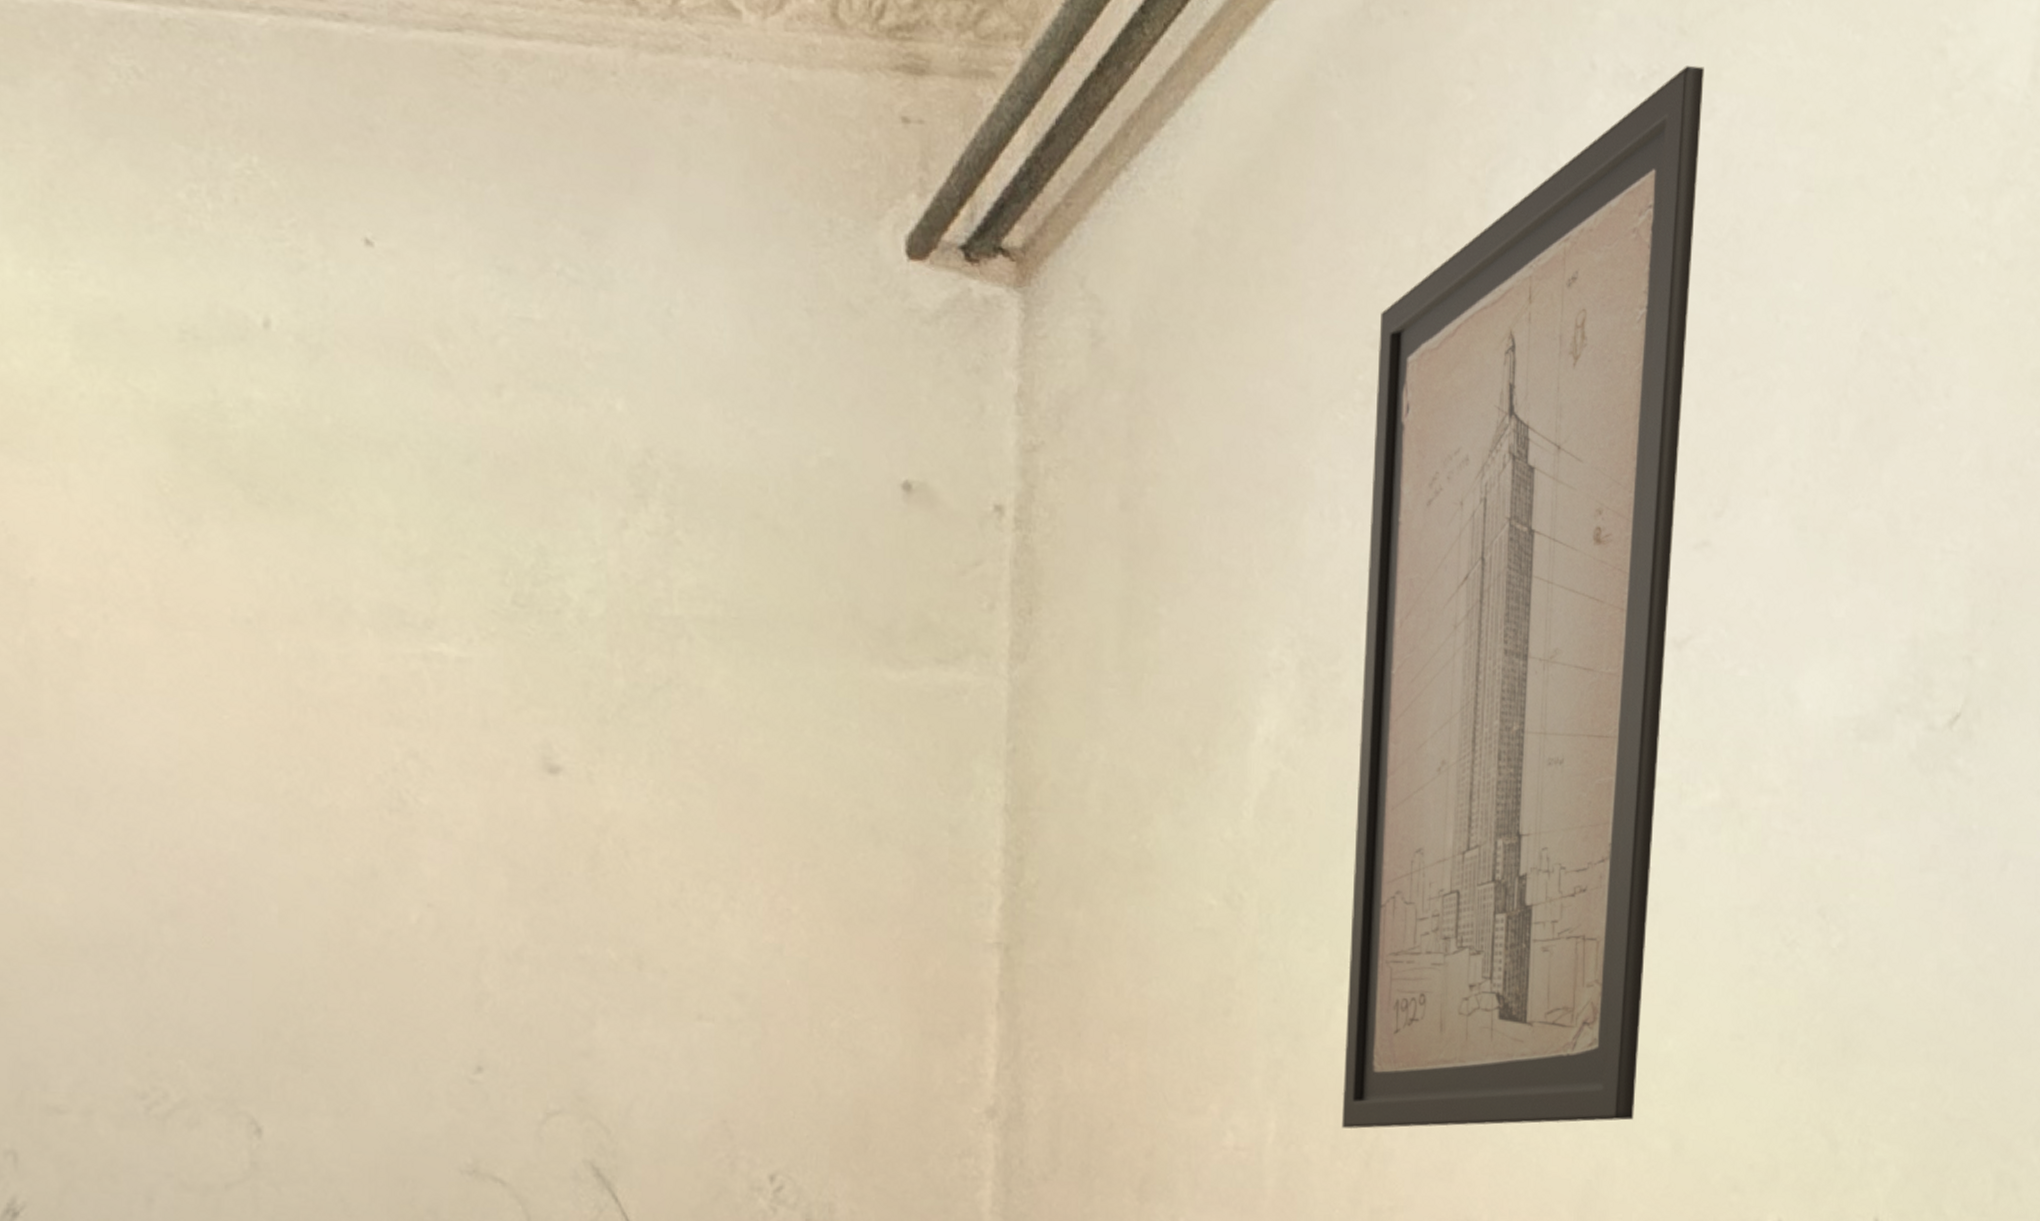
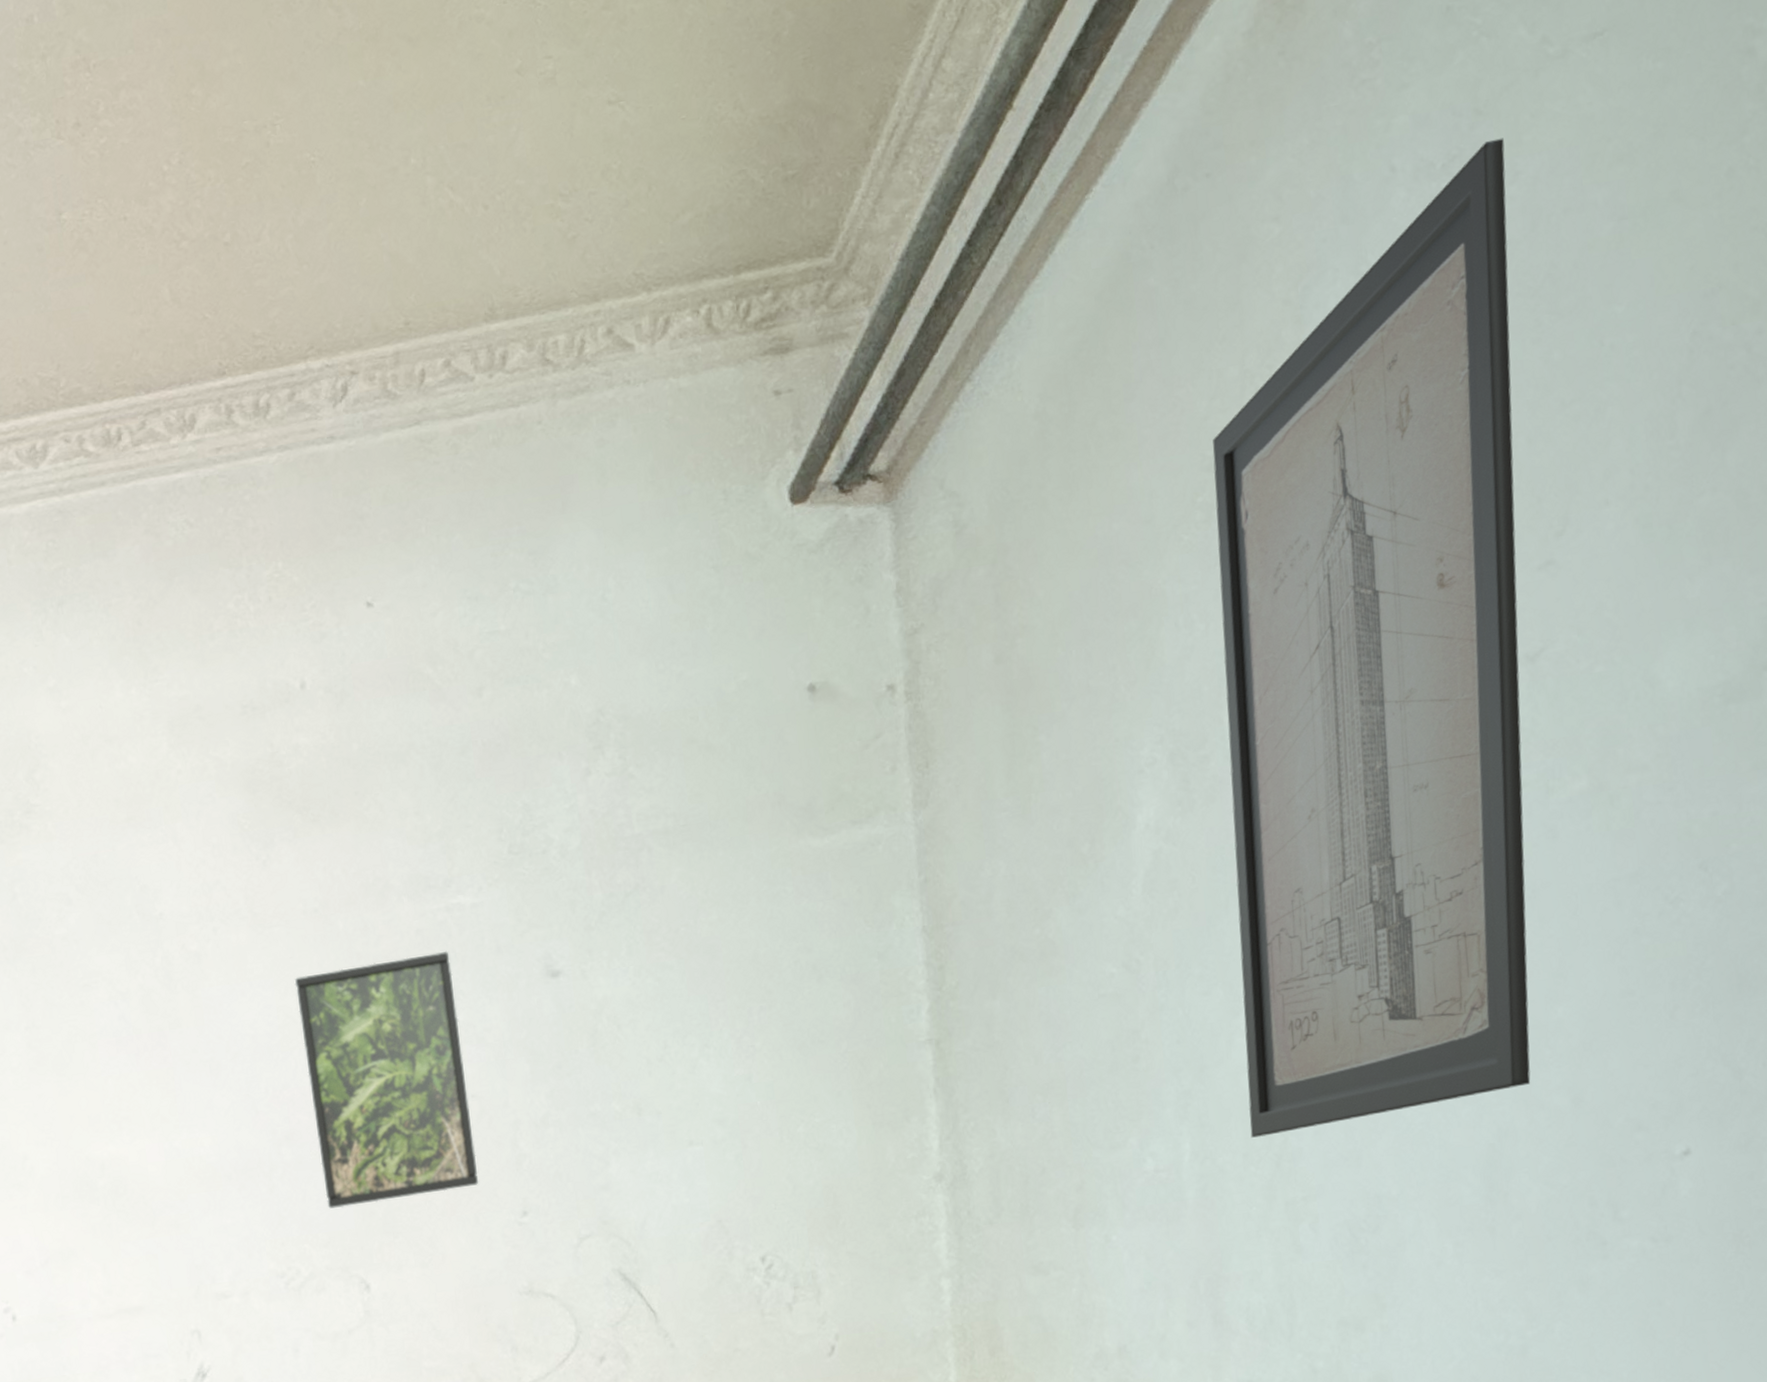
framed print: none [207,703,425,1023] -> present [294,950,479,1209]

